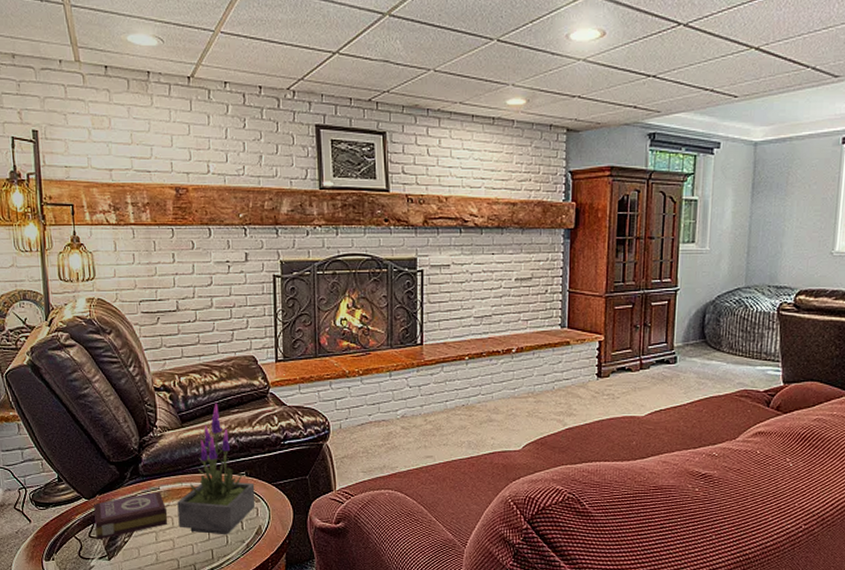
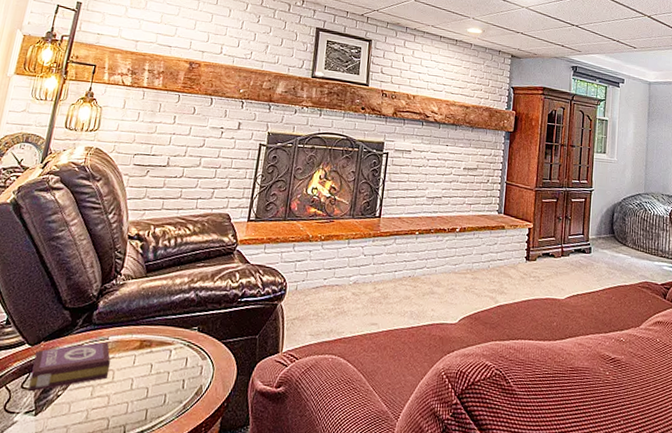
potted plant: present [177,403,256,534] -> none [118,255,205,393]

